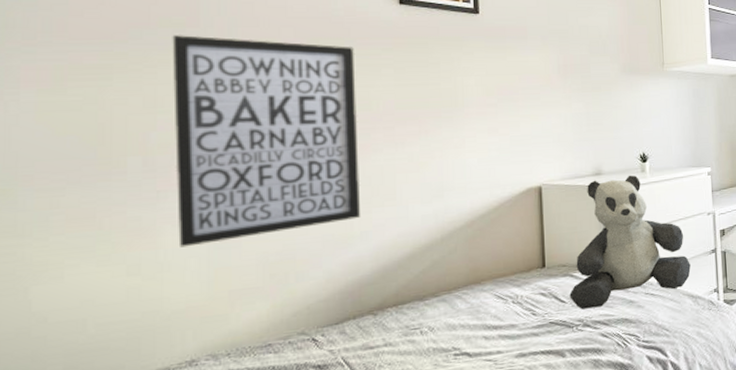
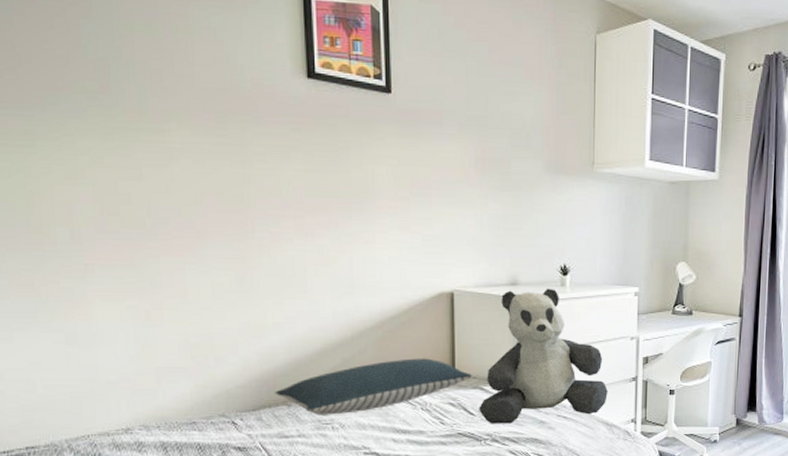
wall art: present [172,35,361,248] -> none [86,102,274,322]
pillow: none [360,251,563,322] -> present [275,358,473,415]

